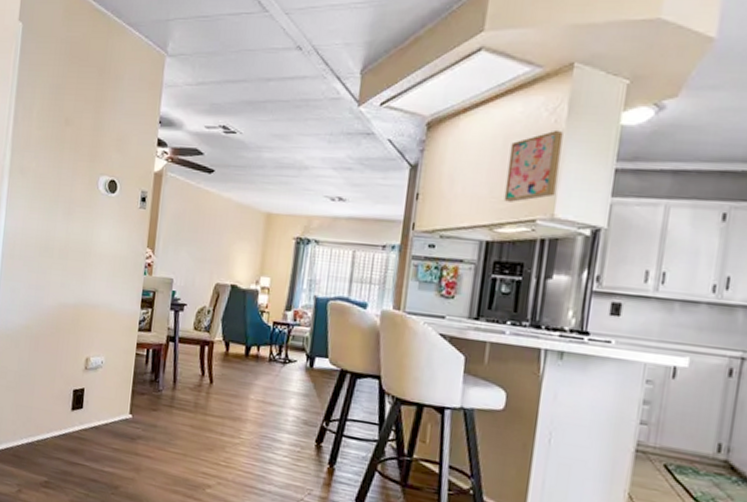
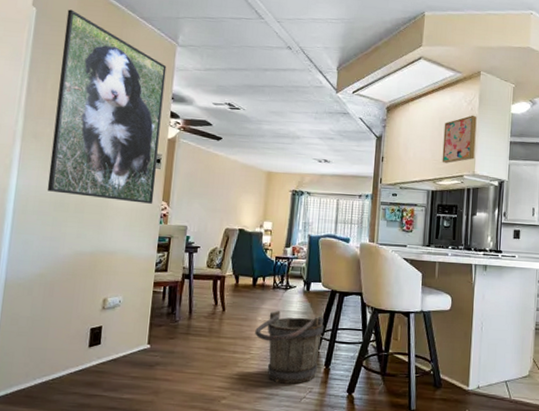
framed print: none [32,21,154,251] -> present [47,9,167,204]
bucket: none [246,389,330,482] -> present [255,311,324,384]

